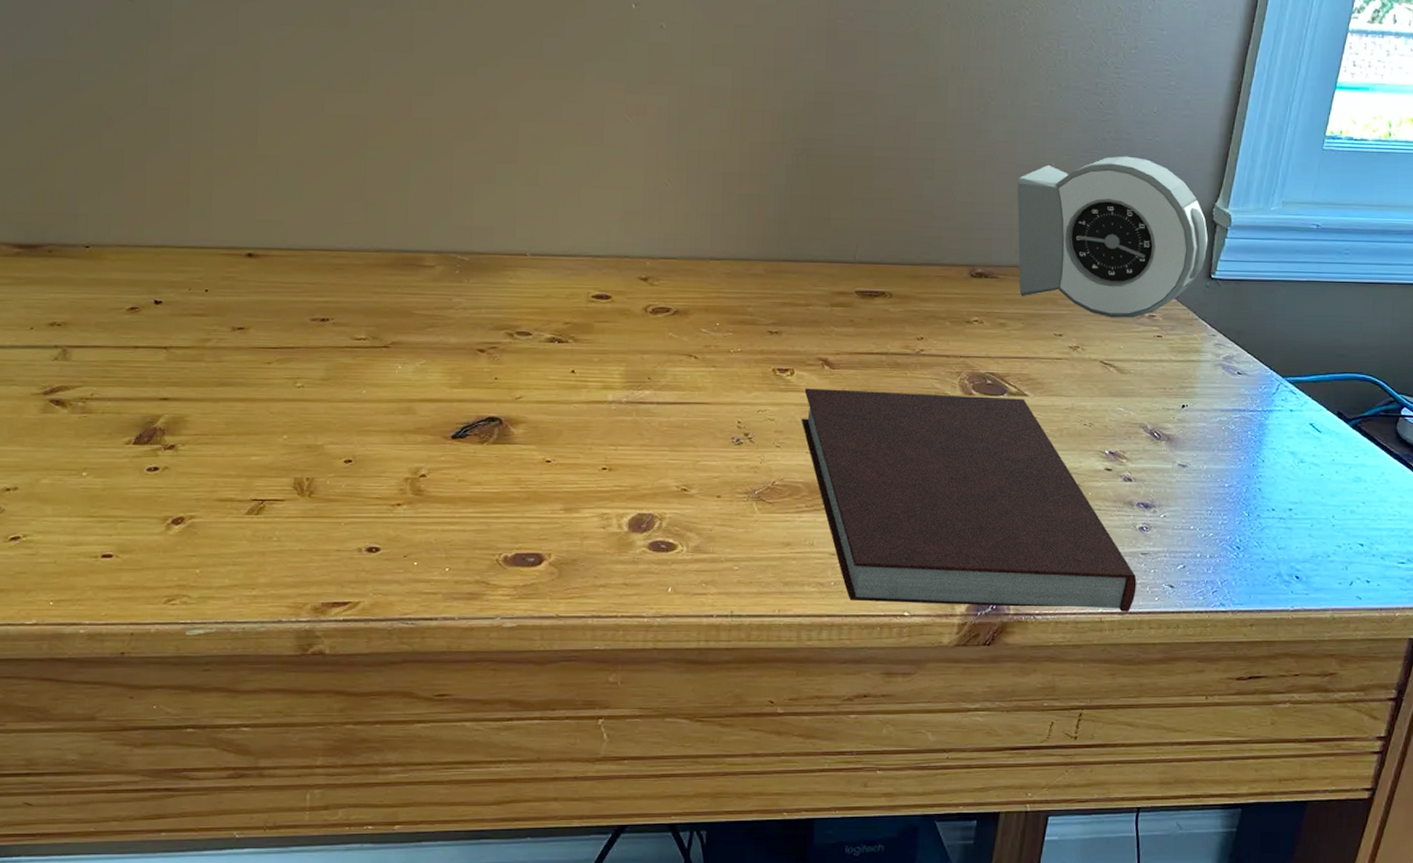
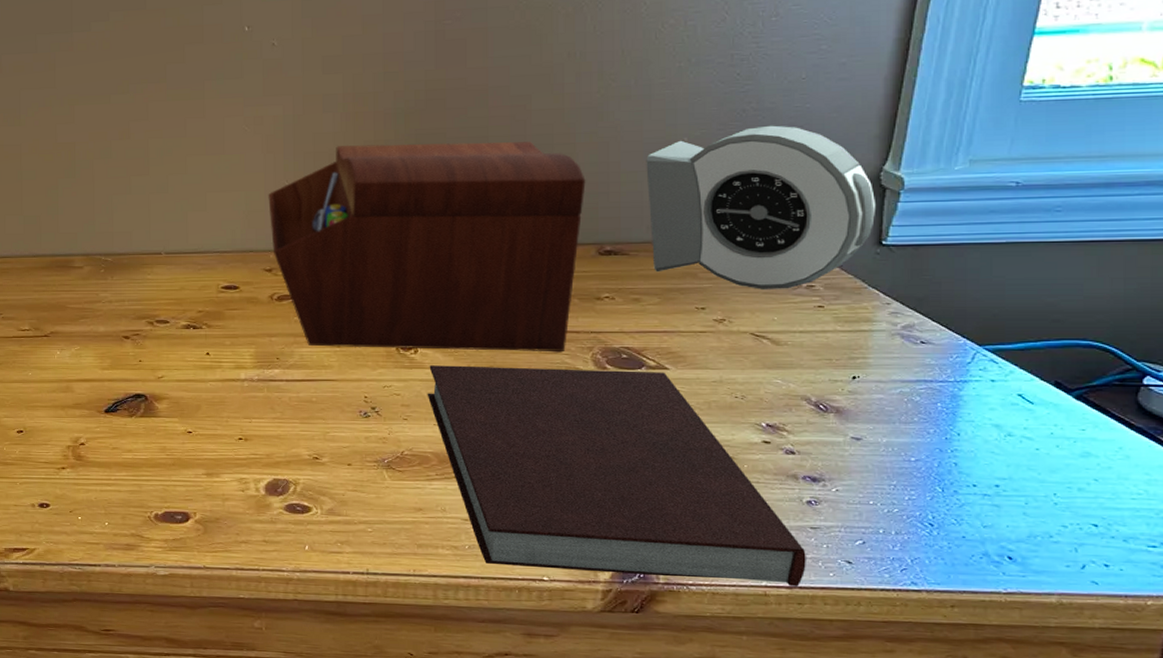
sewing box: none [647,144,962,377] -> present [268,140,586,352]

